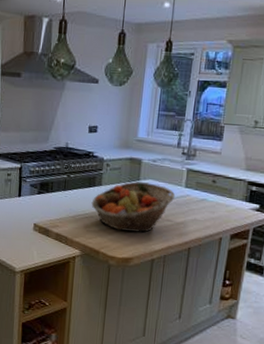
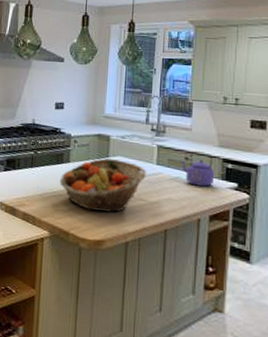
kettle: none [207,174,240,208] -> present [179,151,215,187]

